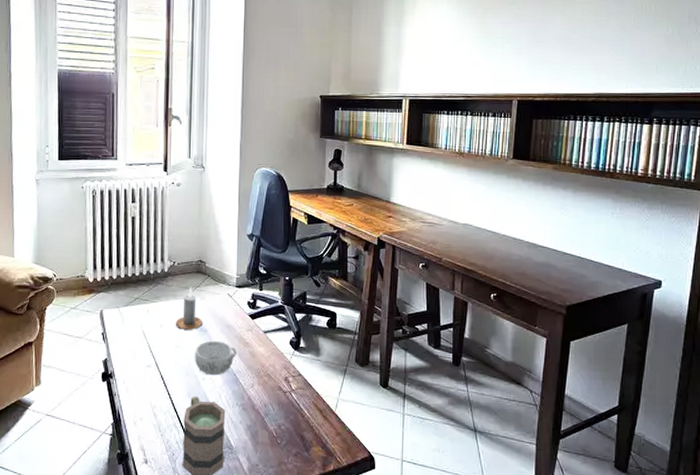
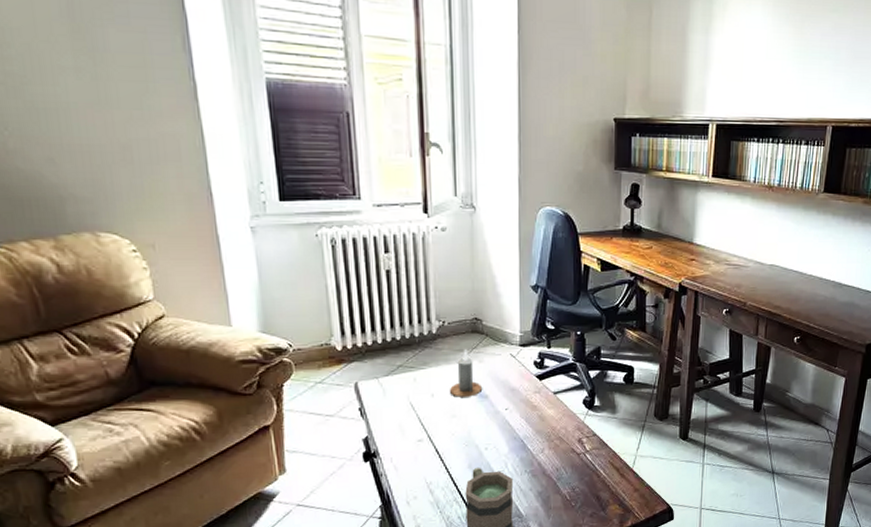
decorative bowl: present [195,340,236,376] -> none [475,406,523,444]

